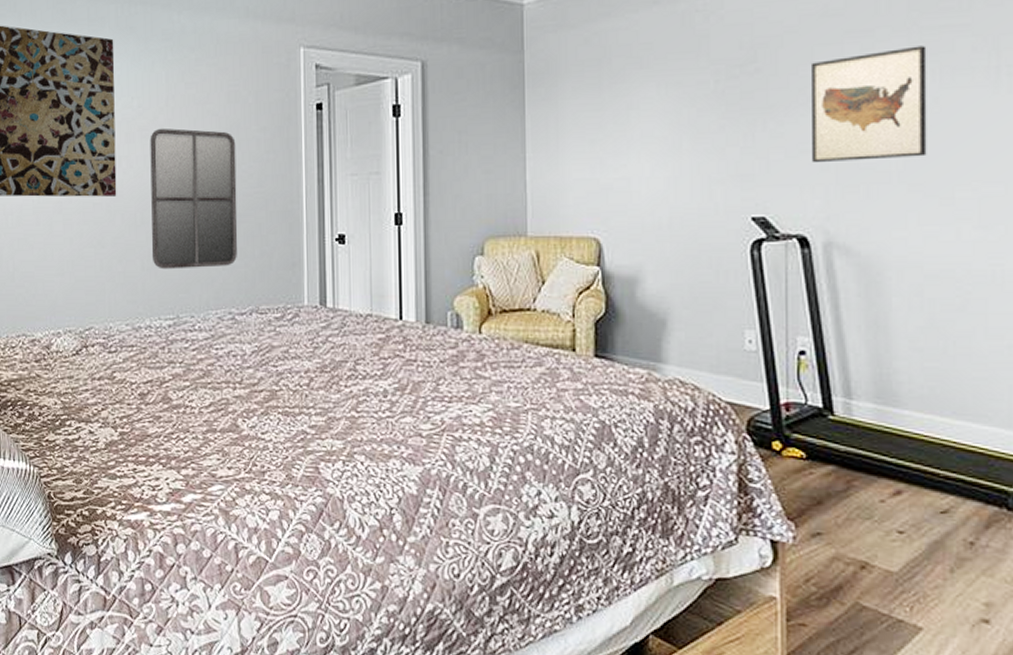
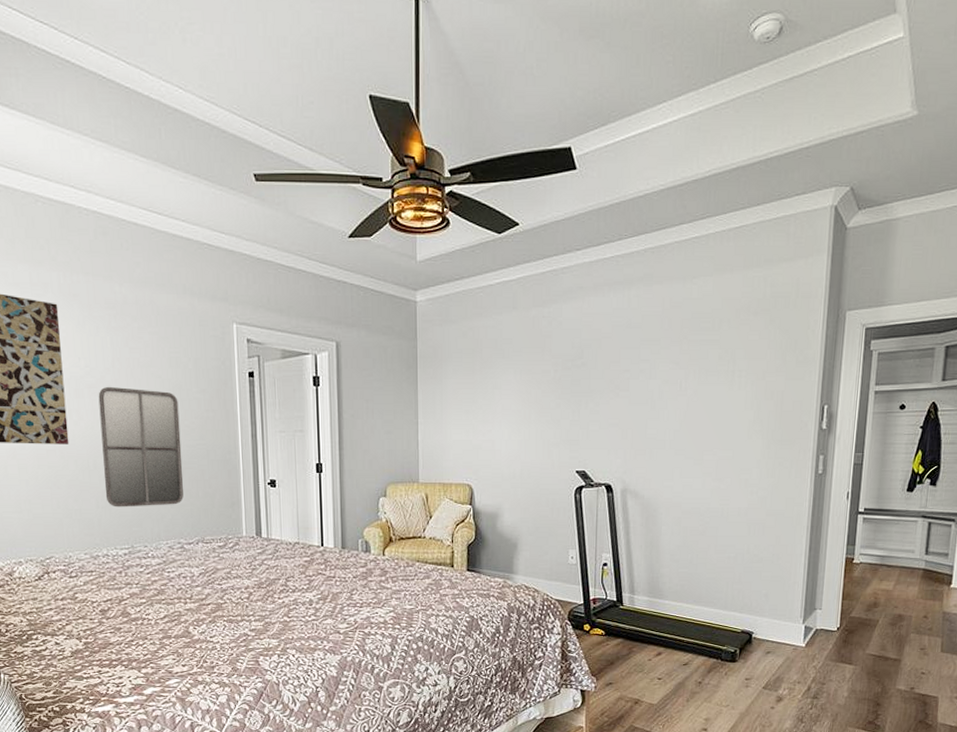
wall art: present [810,45,927,164] -> none [616,353,692,433]

